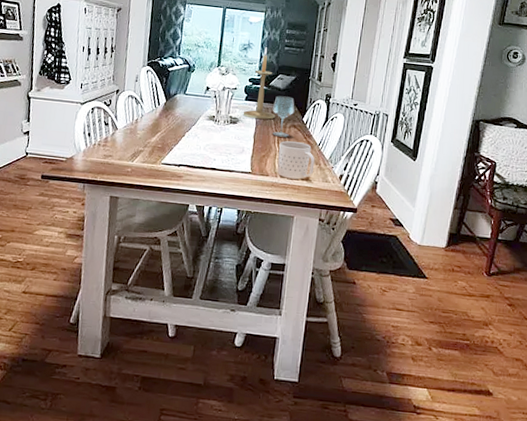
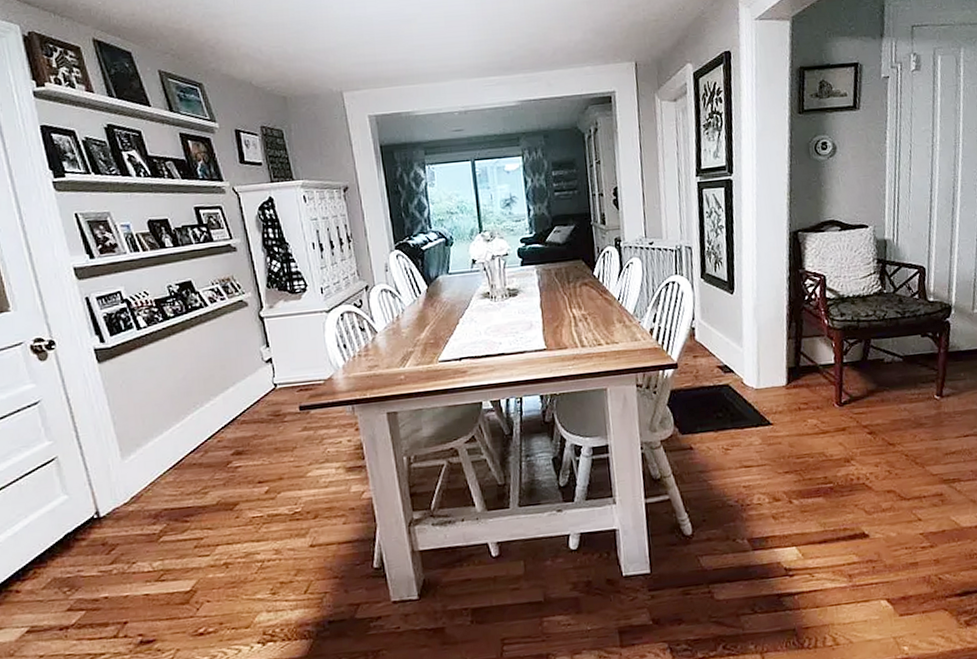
candlestick: present [243,47,276,120] -> none [521,197,561,286]
wine glass: present [272,95,295,138] -> none [554,250,583,301]
mug: present [277,141,315,180] -> none [573,301,619,347]

